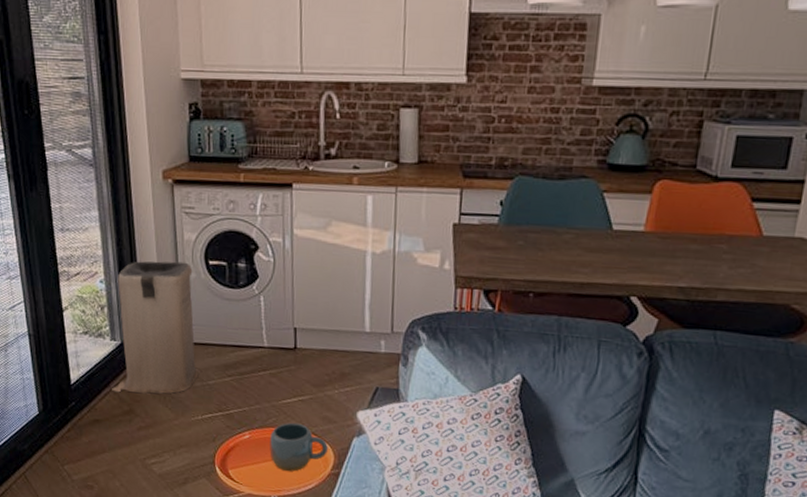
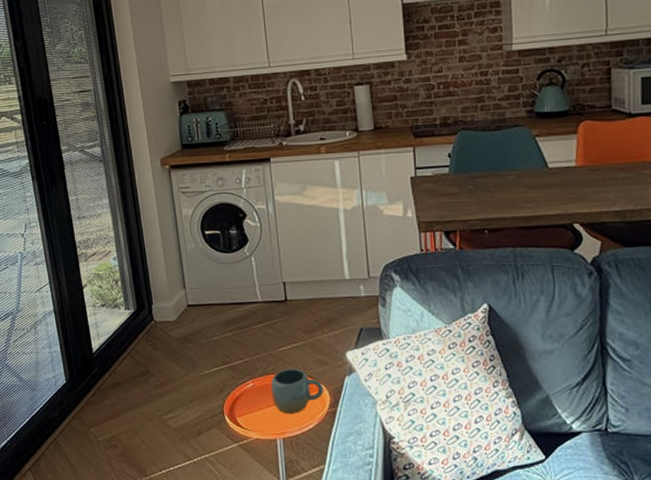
laundry basket: present [112,261,201,394] -> none [128,234,206,356]

